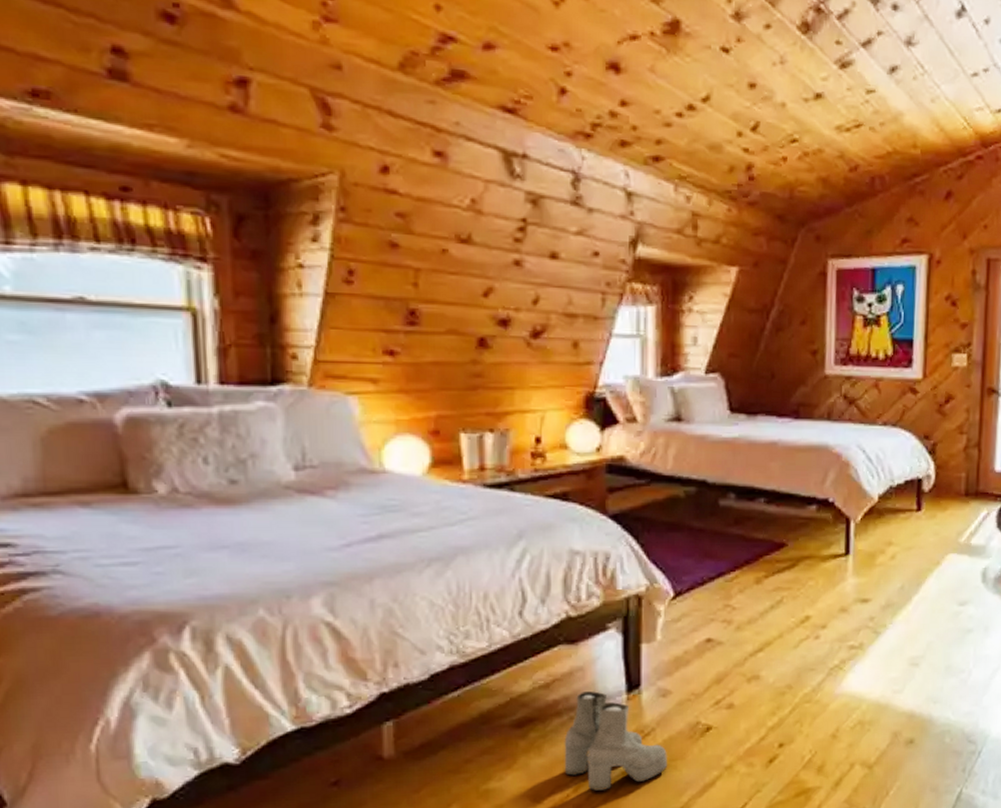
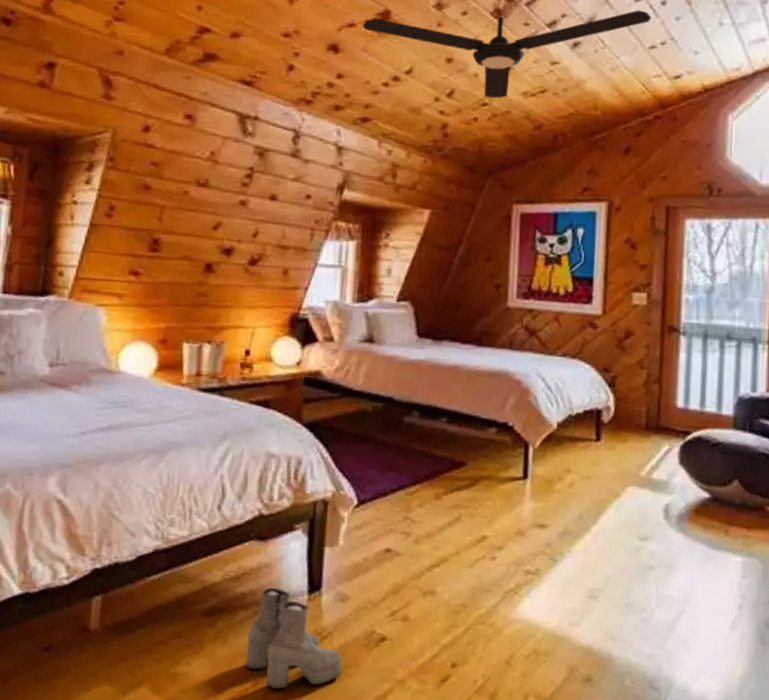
ceiling fan: none [647,28,974,134] -> present [362,10,652,99]

